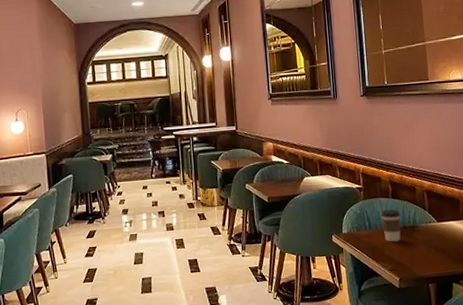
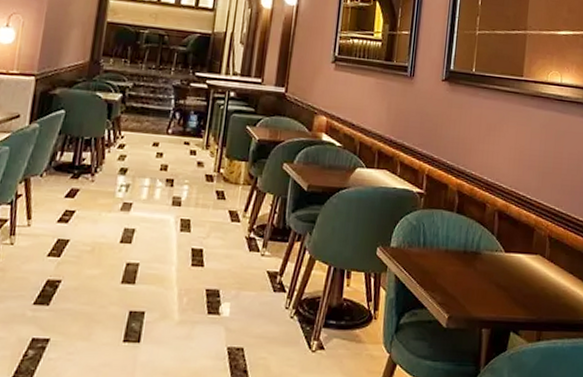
coffee cup: present [380,209,401,242] -> none [439,225,464,268]

